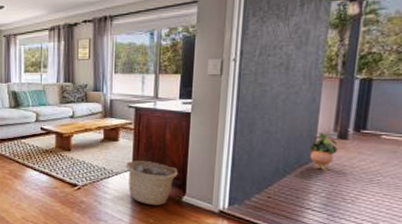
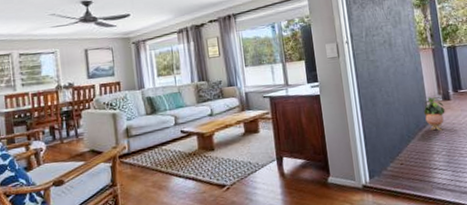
basket: present [125,161,178,206] -> none [269,147,319,193]

